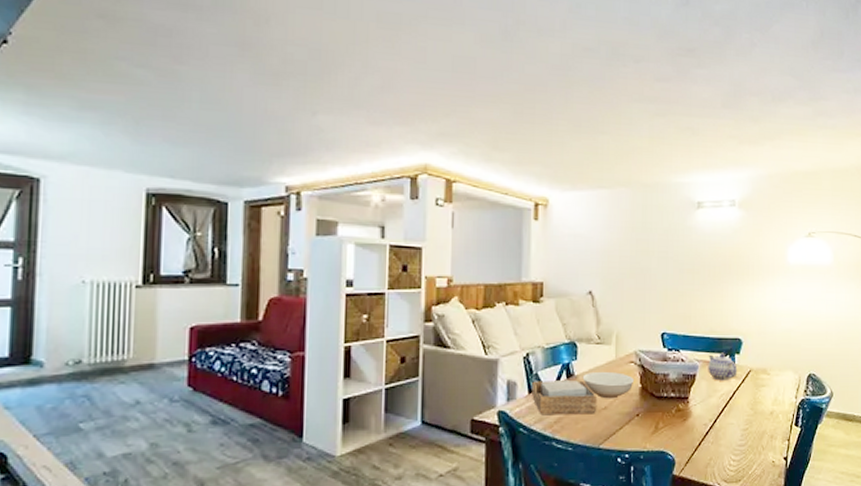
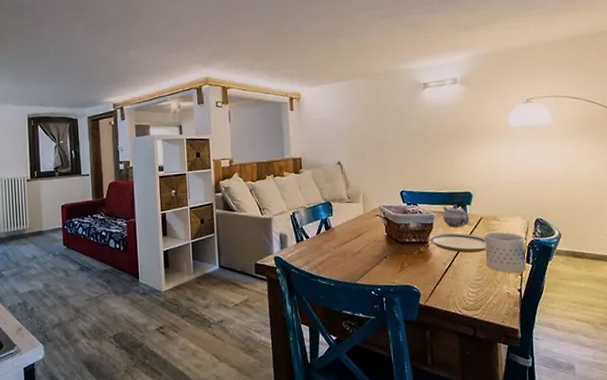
napkin holder: present [532,380,598,414] -> none [299,231,352,258]
bowl: present [582,371,635,399] -> none [338,223,381,245]
plate: none [689,386,753,412] -> present [428,232,486,253]
mug: none [751,387,796,438] -> present [484,231,526,274]

